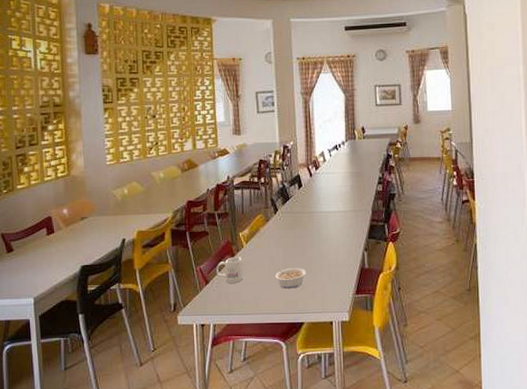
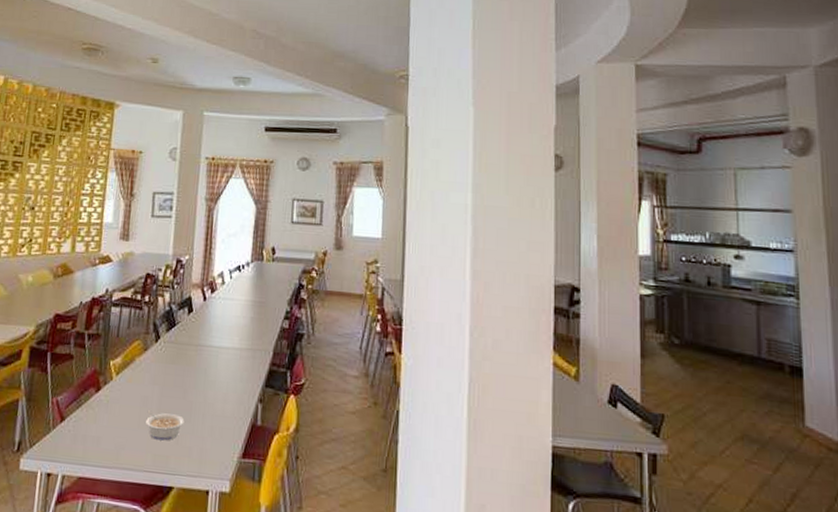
mug: present [216,256,243,283] -> none [75,390,110,425]

